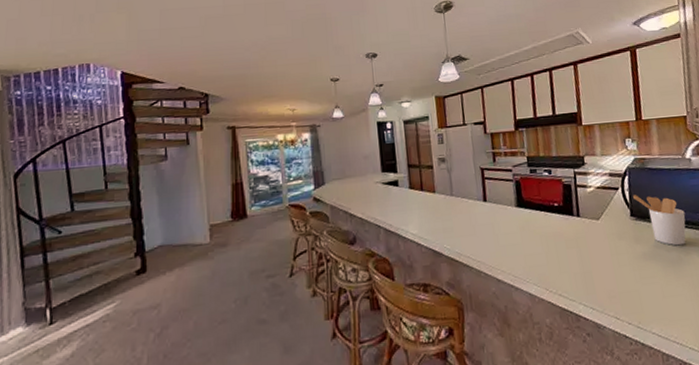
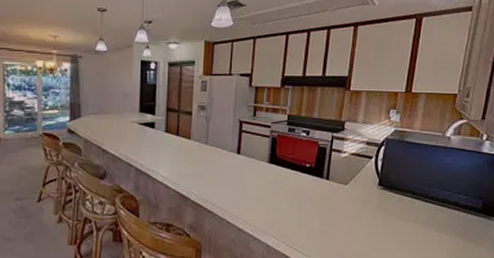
utensil holder: present [633,195,686,246] -> none [385,166,432,218]

